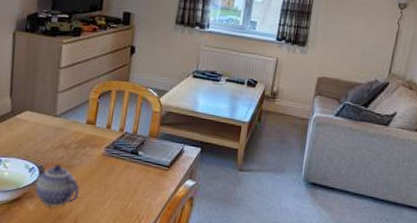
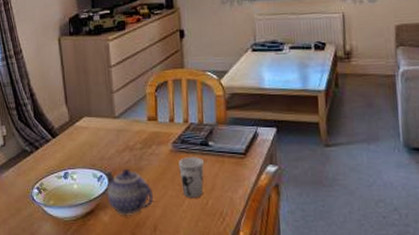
cup: none [107,162,131,200] -> present [179,157,204,198]

